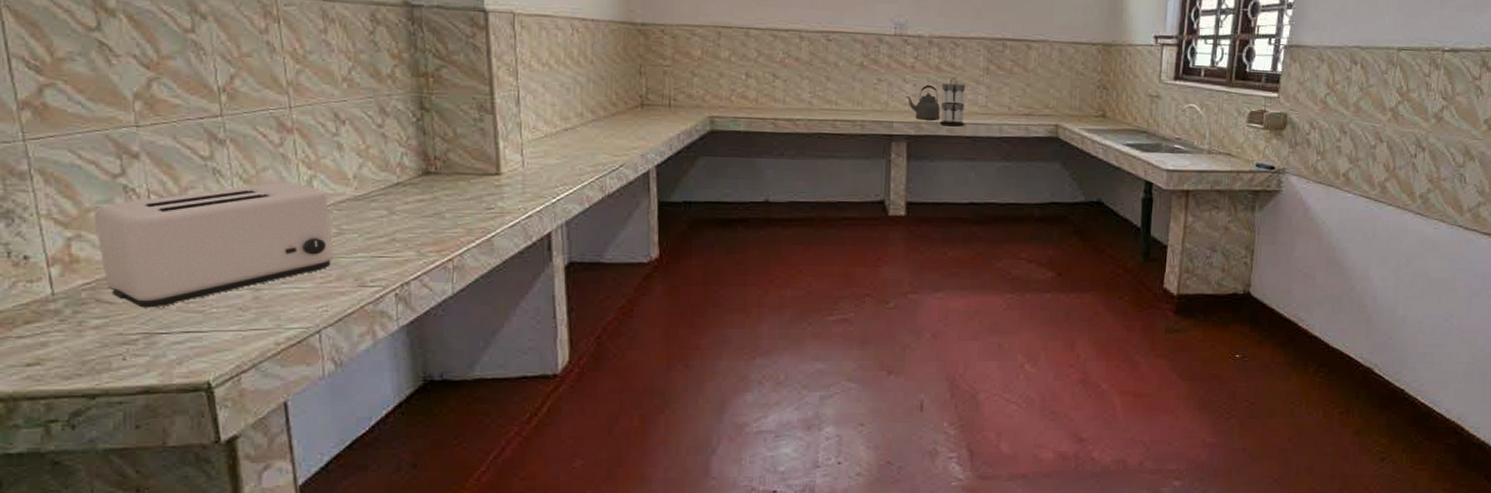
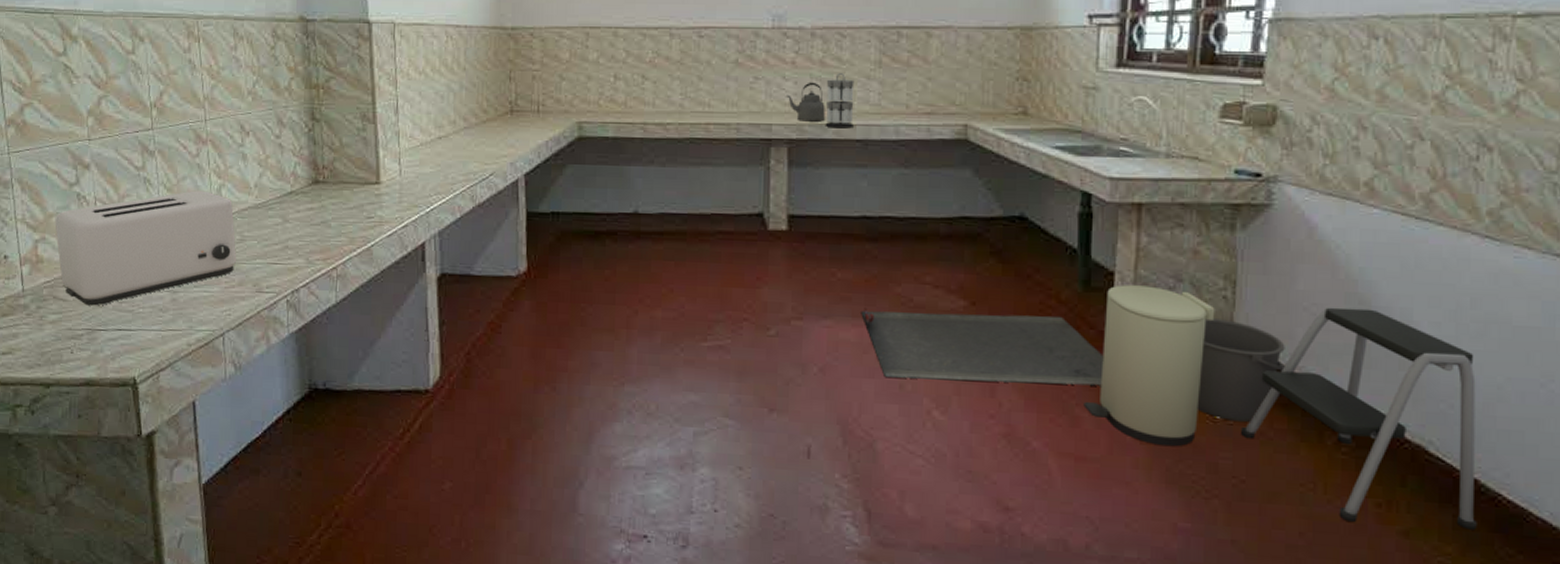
door mat: none [967,281,1158,340] -> present [861,308,1104,387]
pedal bin: none [1141,256,1239,381] -> present [1083,285,1215,447]
bucket: none [1223,280,1285,359] -> present [1197,318,1285,423]
step stool: none [1253,268,1406,428] -> present [1241,307,1477,530]

